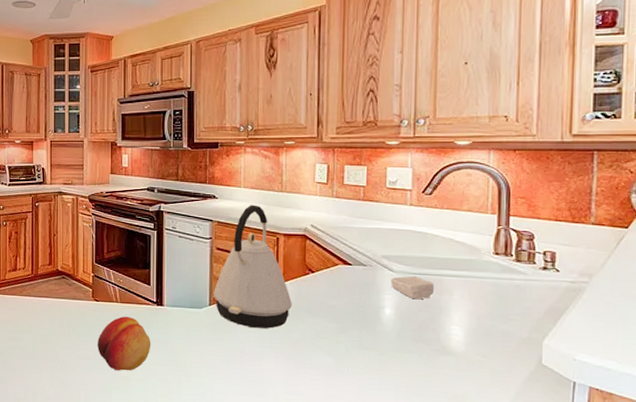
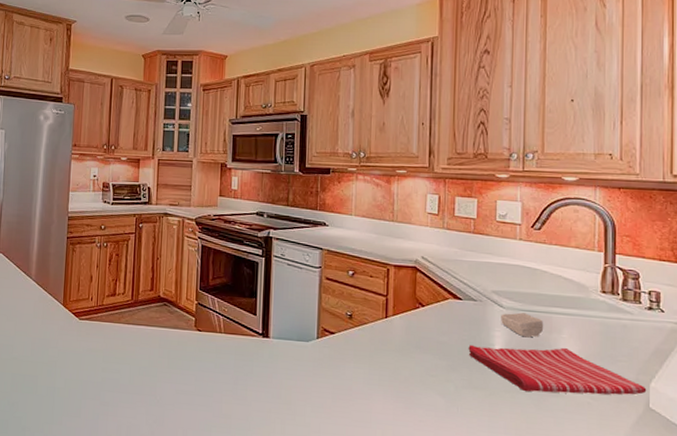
fruit: present [98,316,151,371] -> none [198,348,255,408]
kettle: present [214,205,292,329] -> none [322,234,402,365]
dish towel: none [358,308,540,353] -> present [468,344,647,395]

